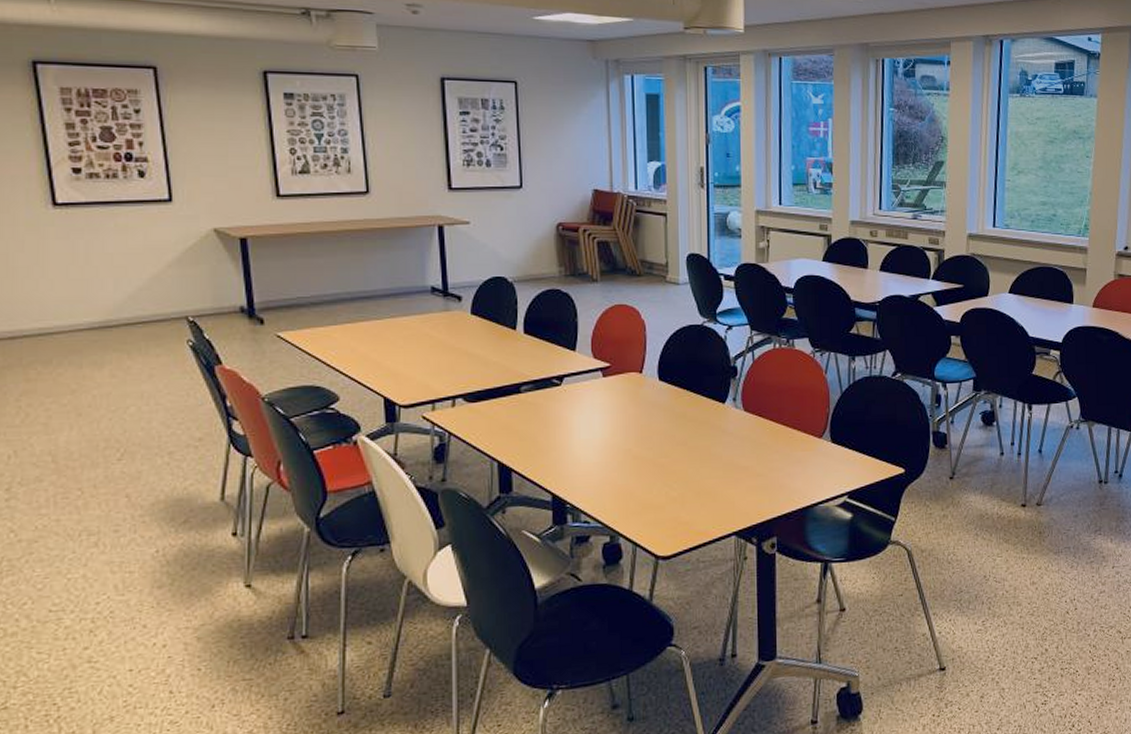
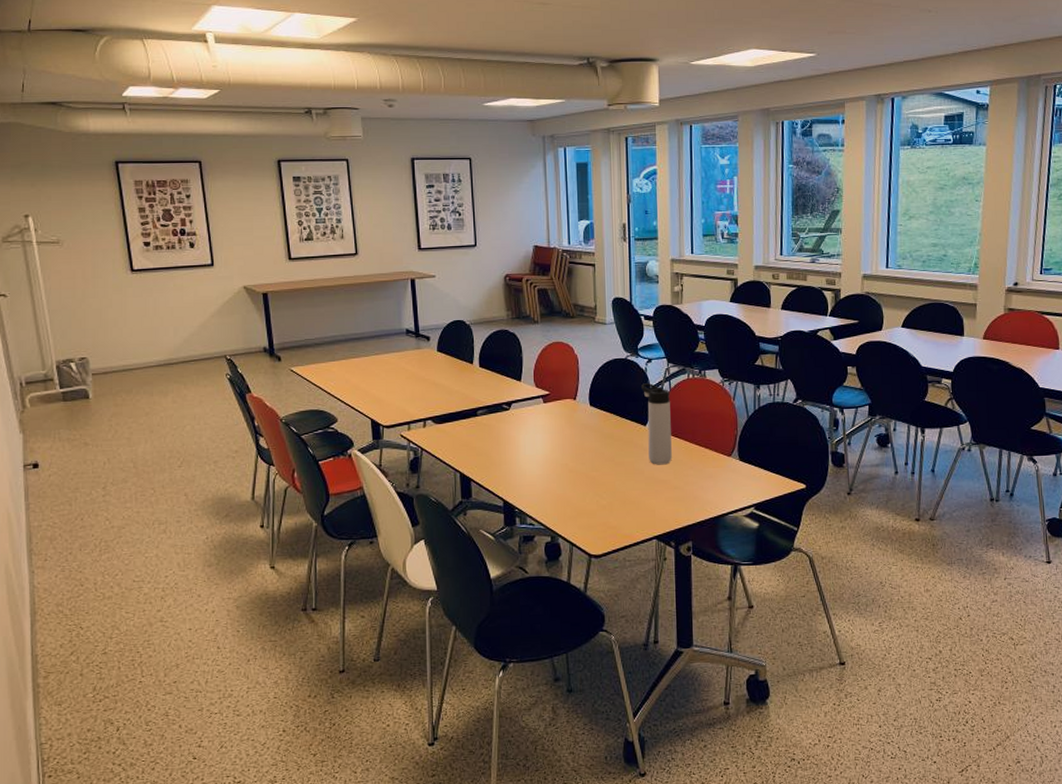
thermos bottle: none [720,354,755,449] -> present [641,383,672,465]

